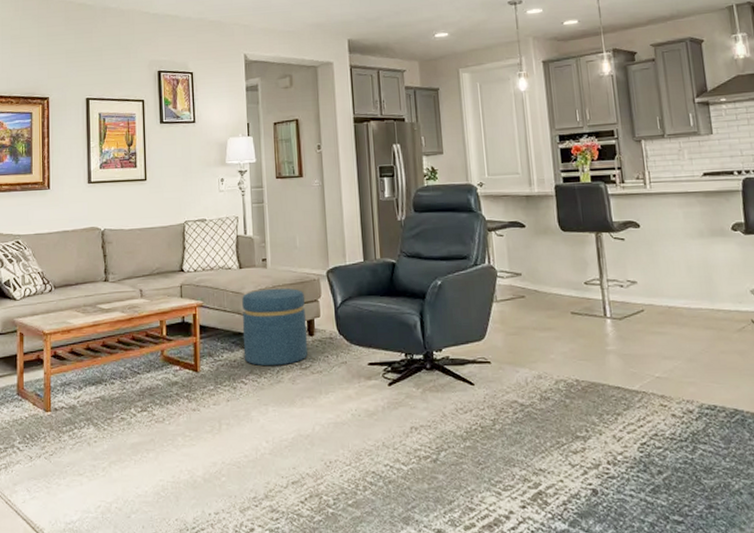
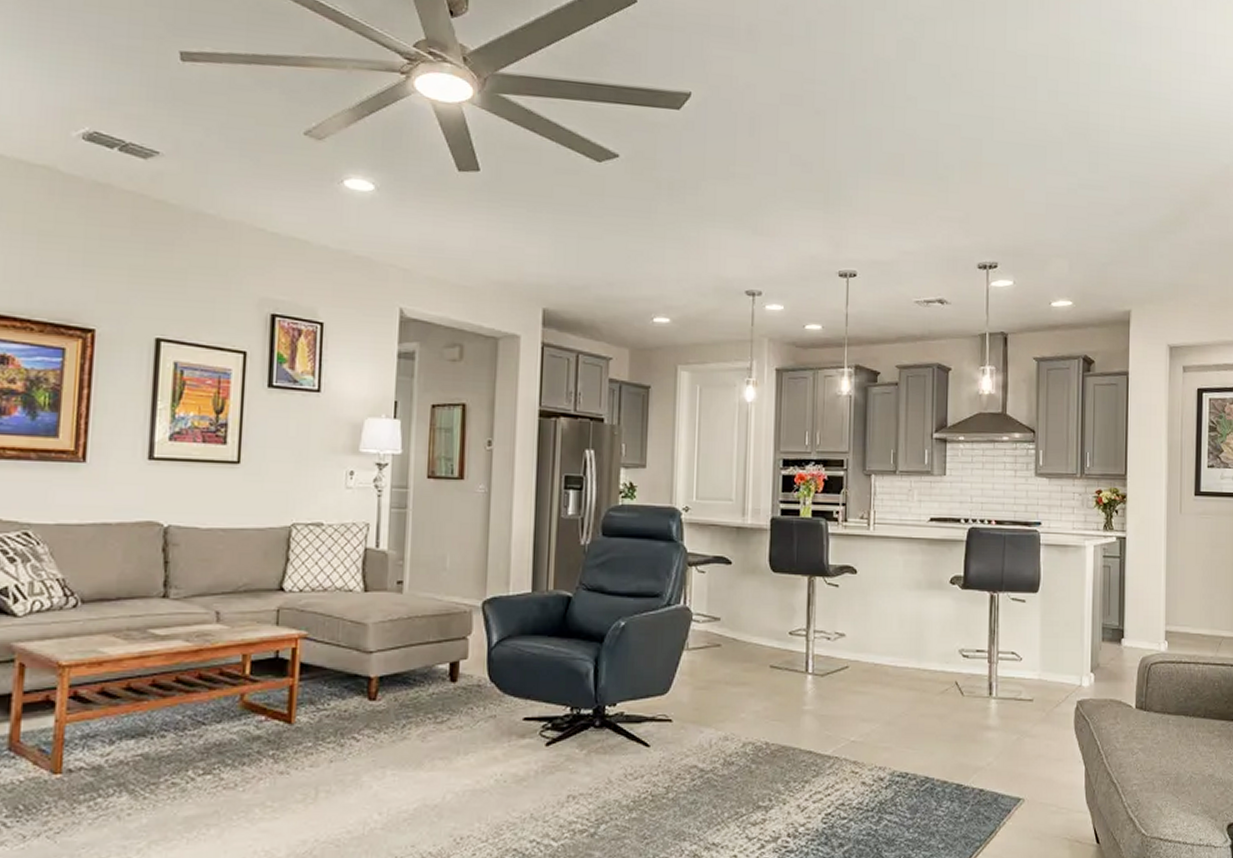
ottoman: present [242,288,308,366] -> none [359,619,449,719]

